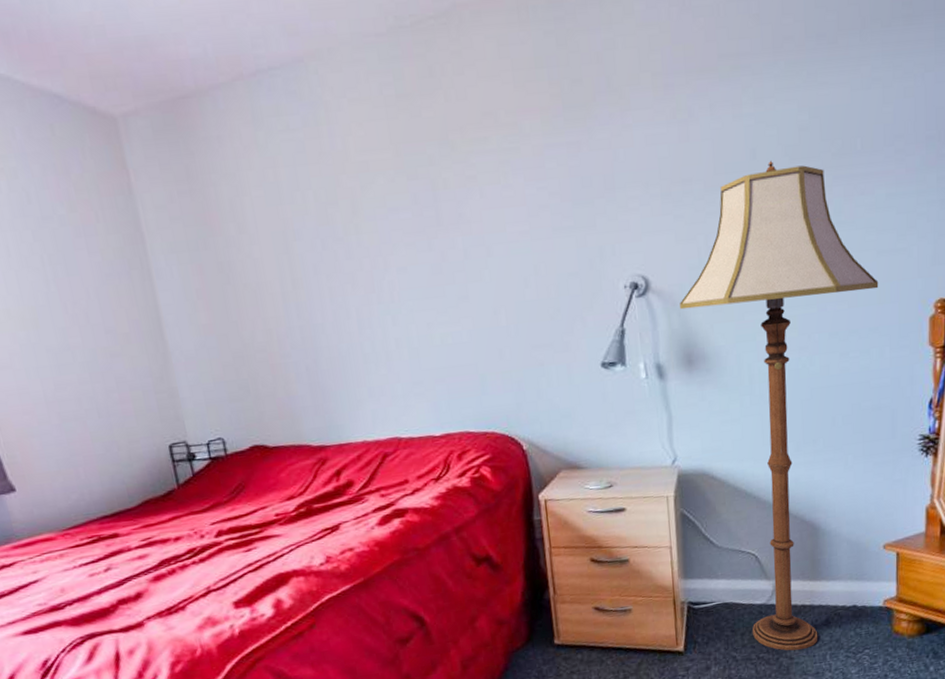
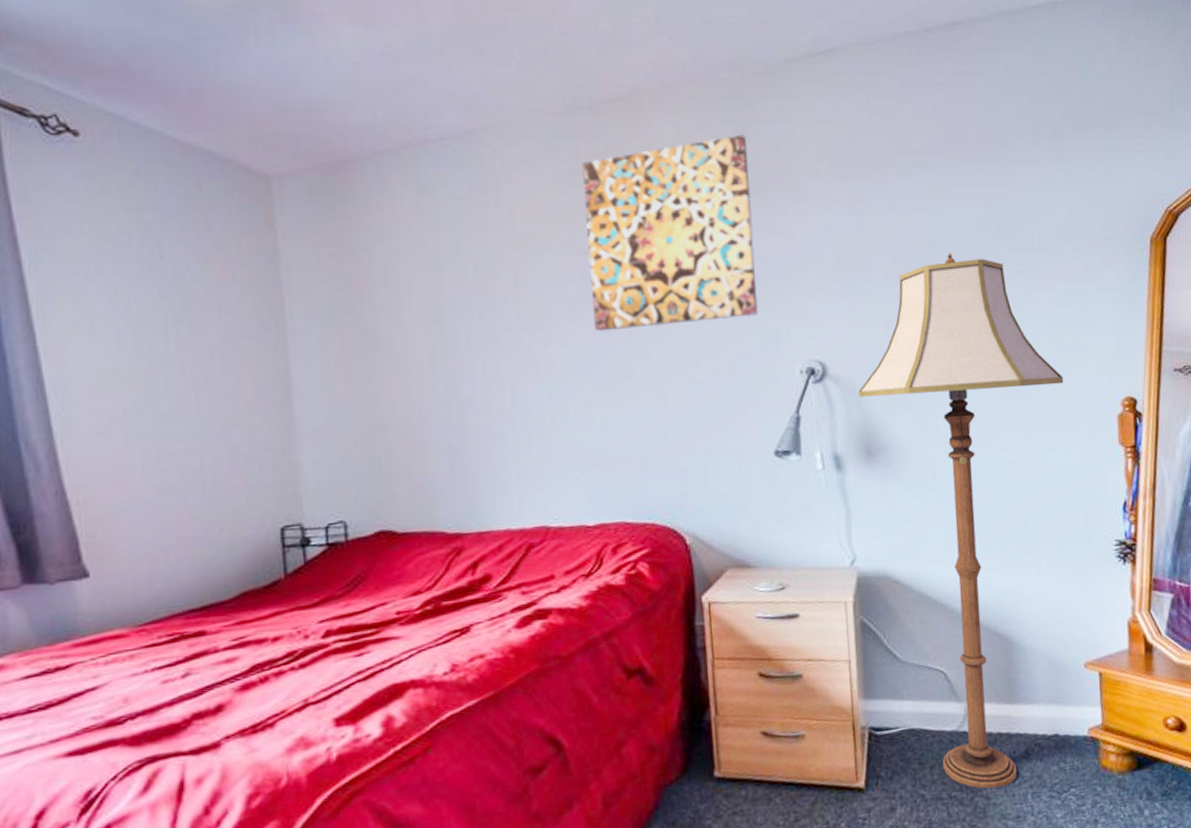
wall art: none [408,46,584,256] -> present [582,134,759,332]

